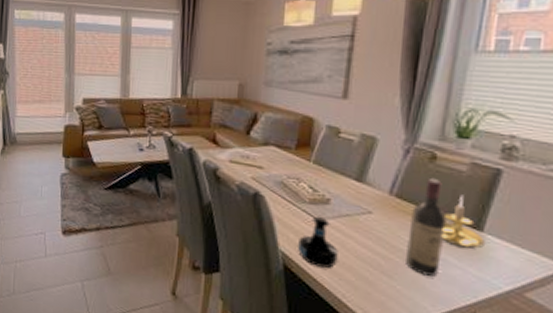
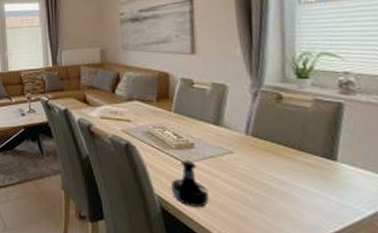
wine bottle: present [405,179,447,277] -> none [268,117,304,207]
candle holder: present [441,195,485,249] -> none [298,129,341,177]

